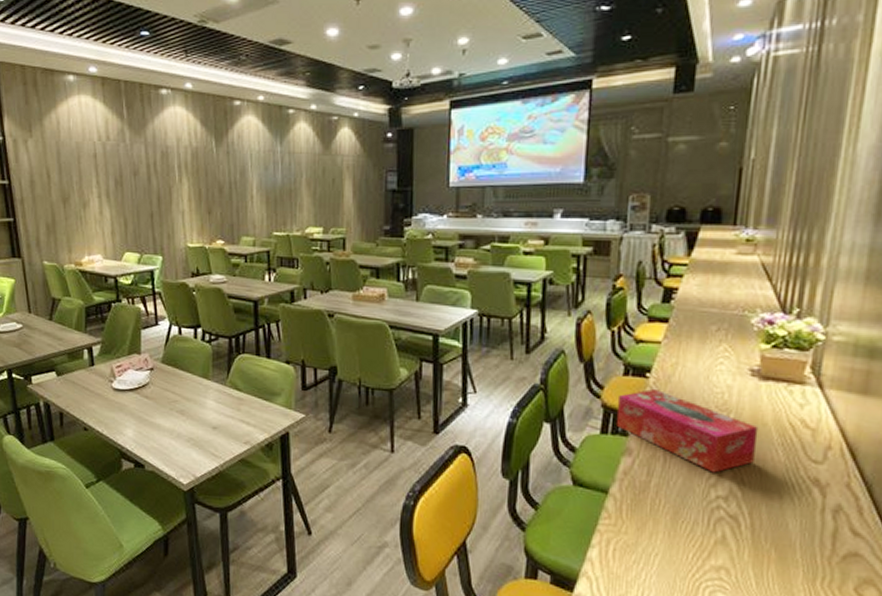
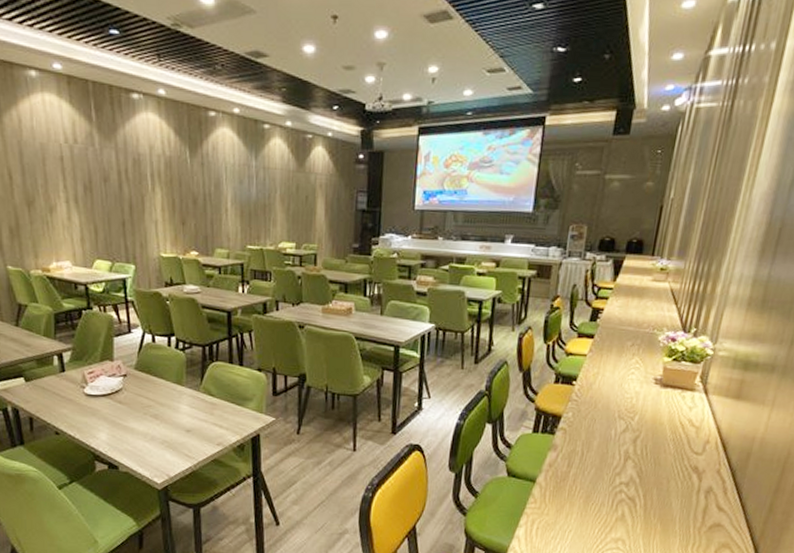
tissue box: present [615,388,759,473] -> none [545,394,657,464]

